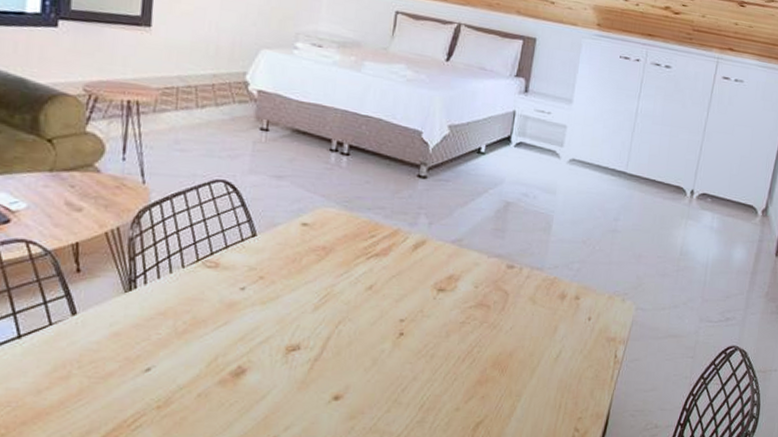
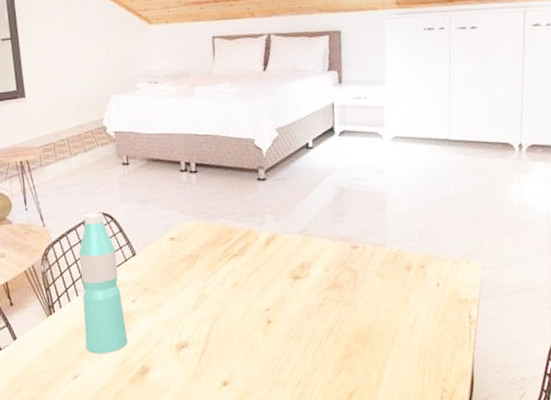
water bottle: none [169,178,232,346] -> present [78,212,128,354]

